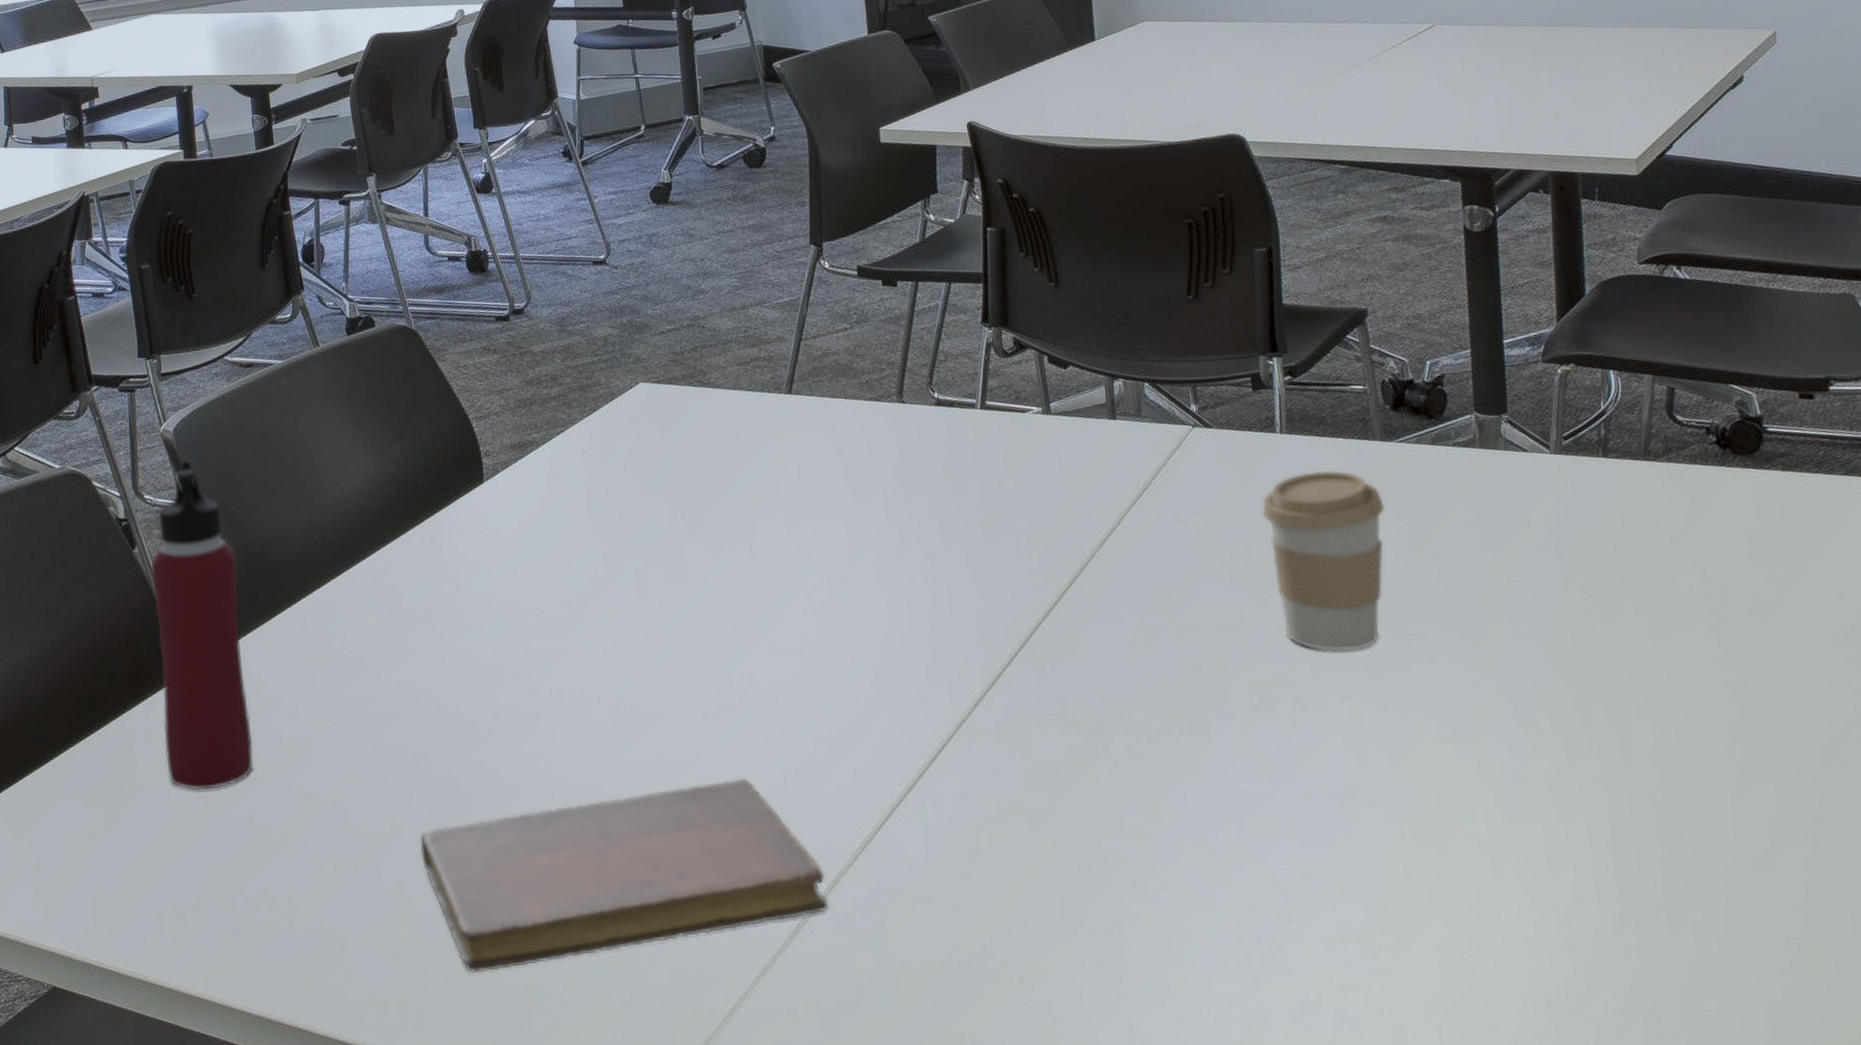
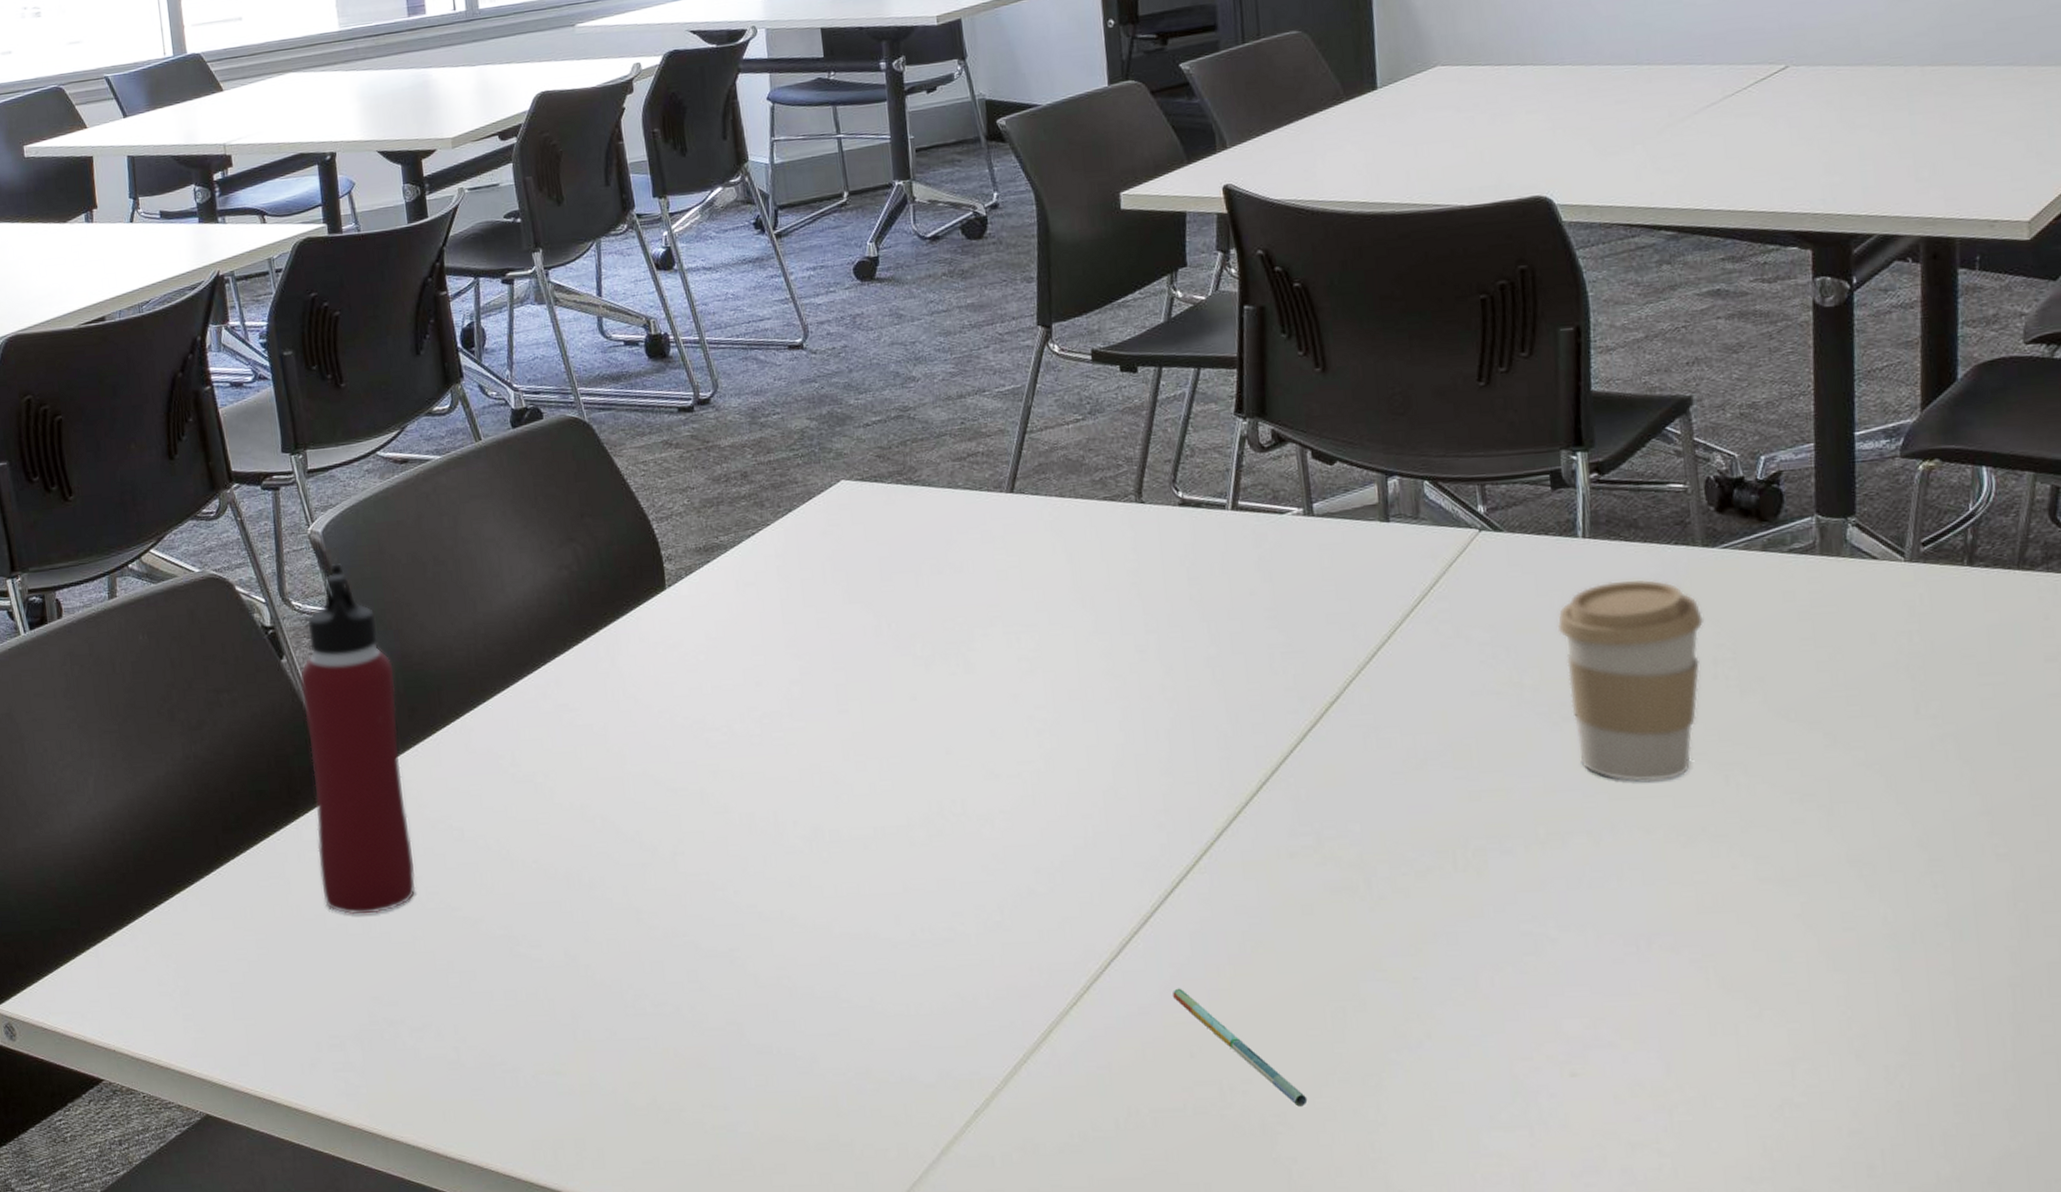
notebook: present [420,778,829,973] -> none [597,910,1049,1111]
pen: none [938,847,1059,957] -> present [1173,988,1308,1107]

